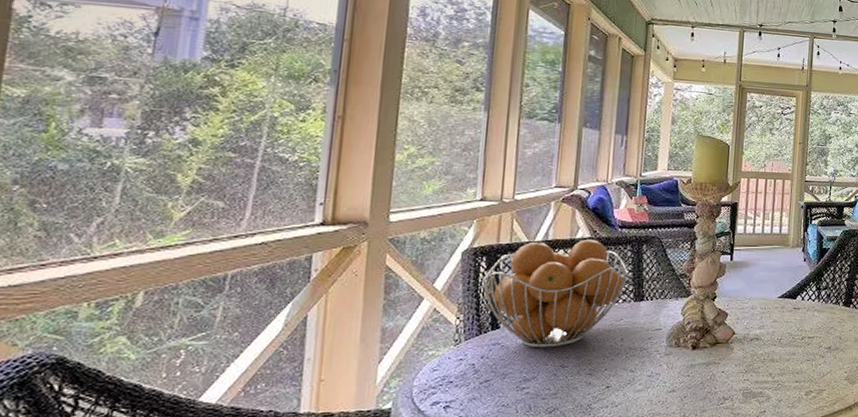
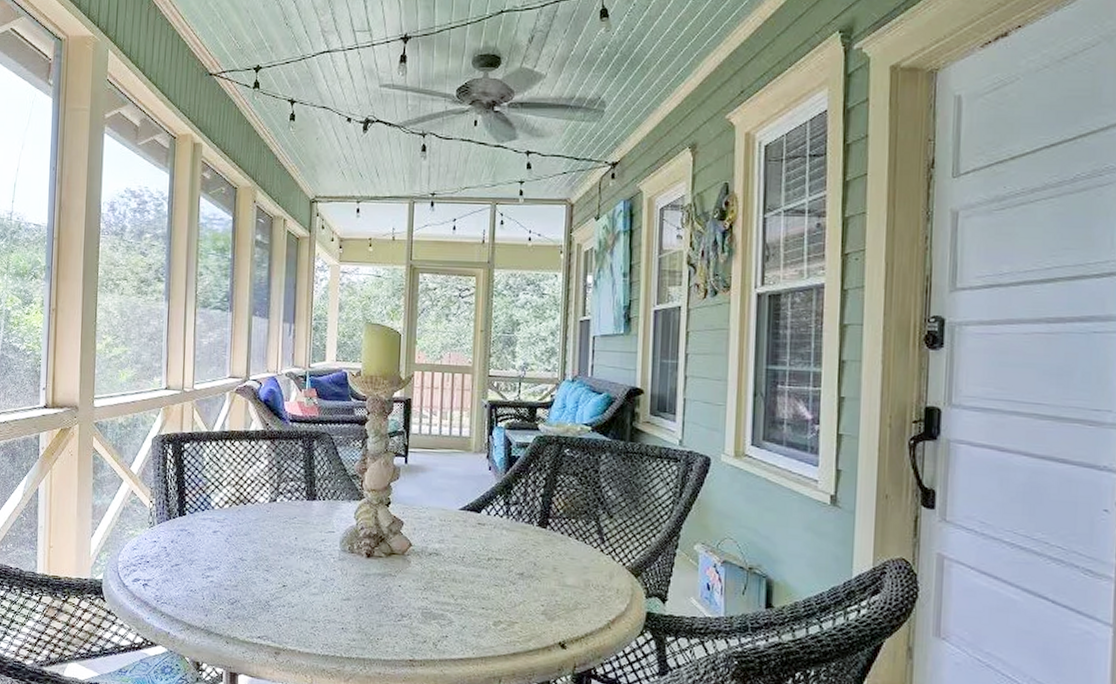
fruit basket: present [482,239,629,349] -> none [169,431,301,540]

